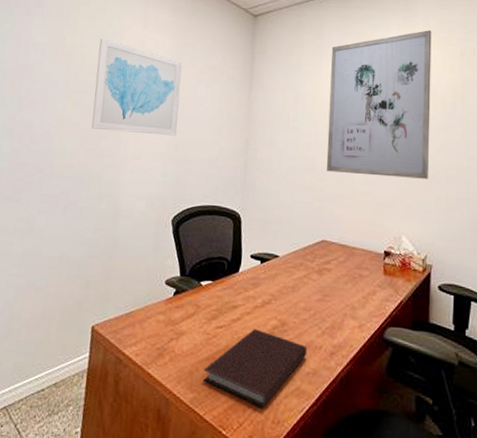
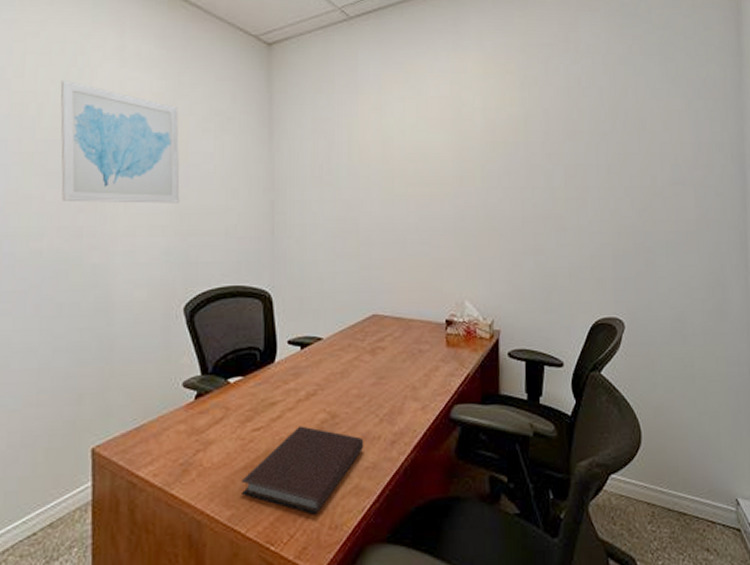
wall art: present [326,30,432,179] -> none [368,56,492,234]

